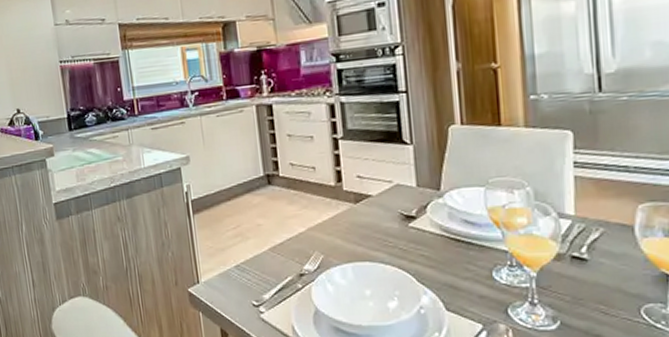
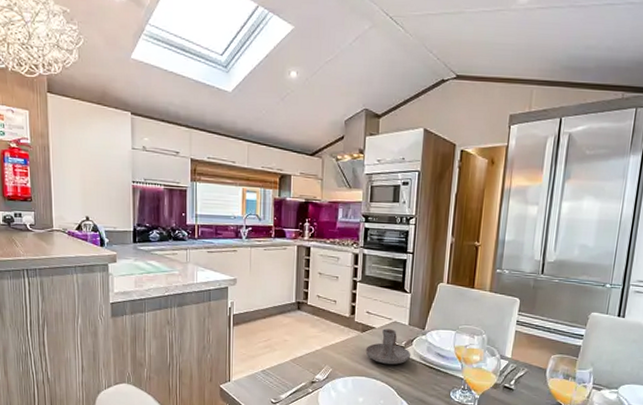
candle holder: none [363,194,426,242] -> present [365,328,410,365]

